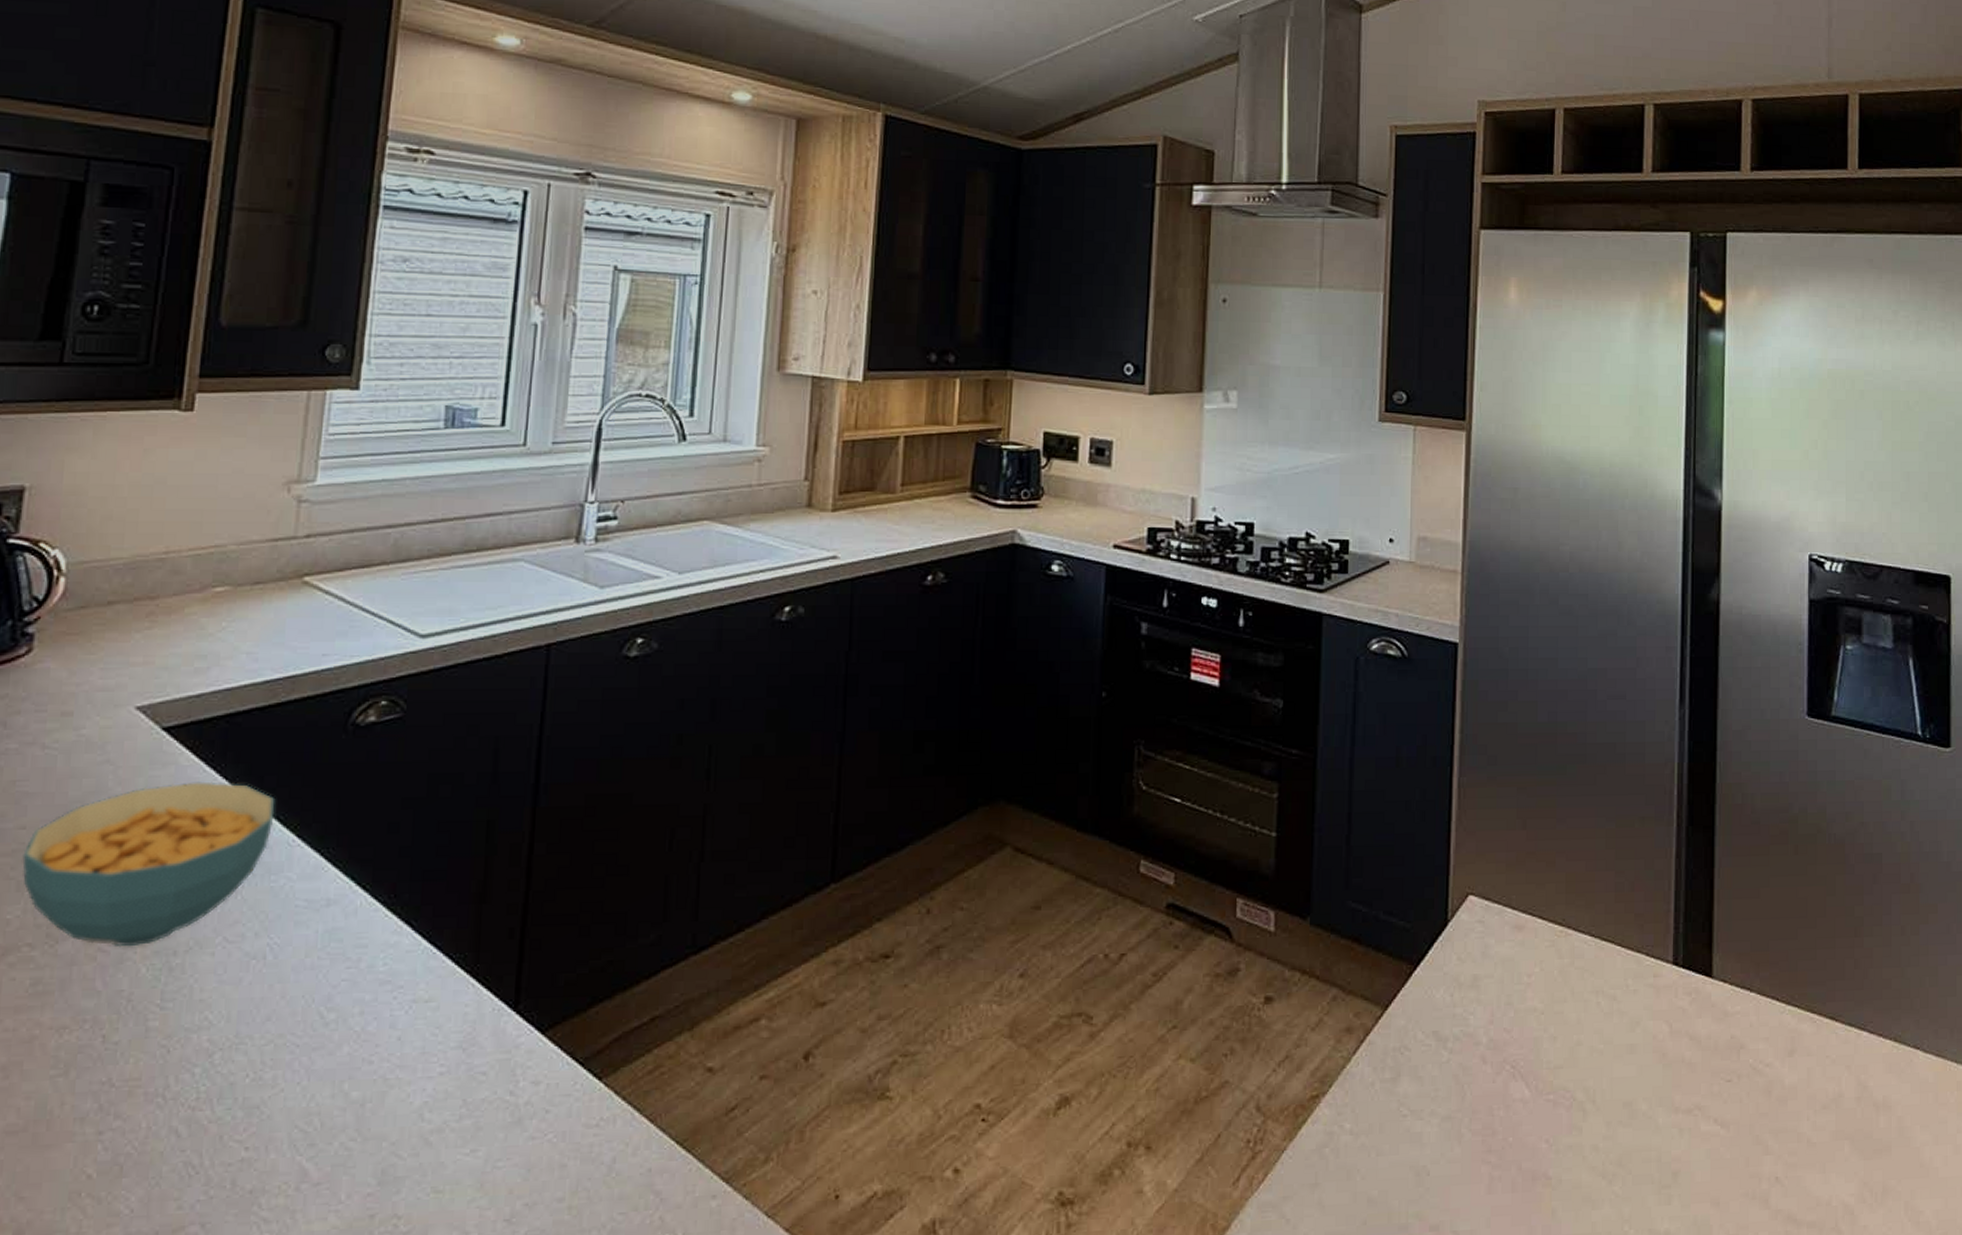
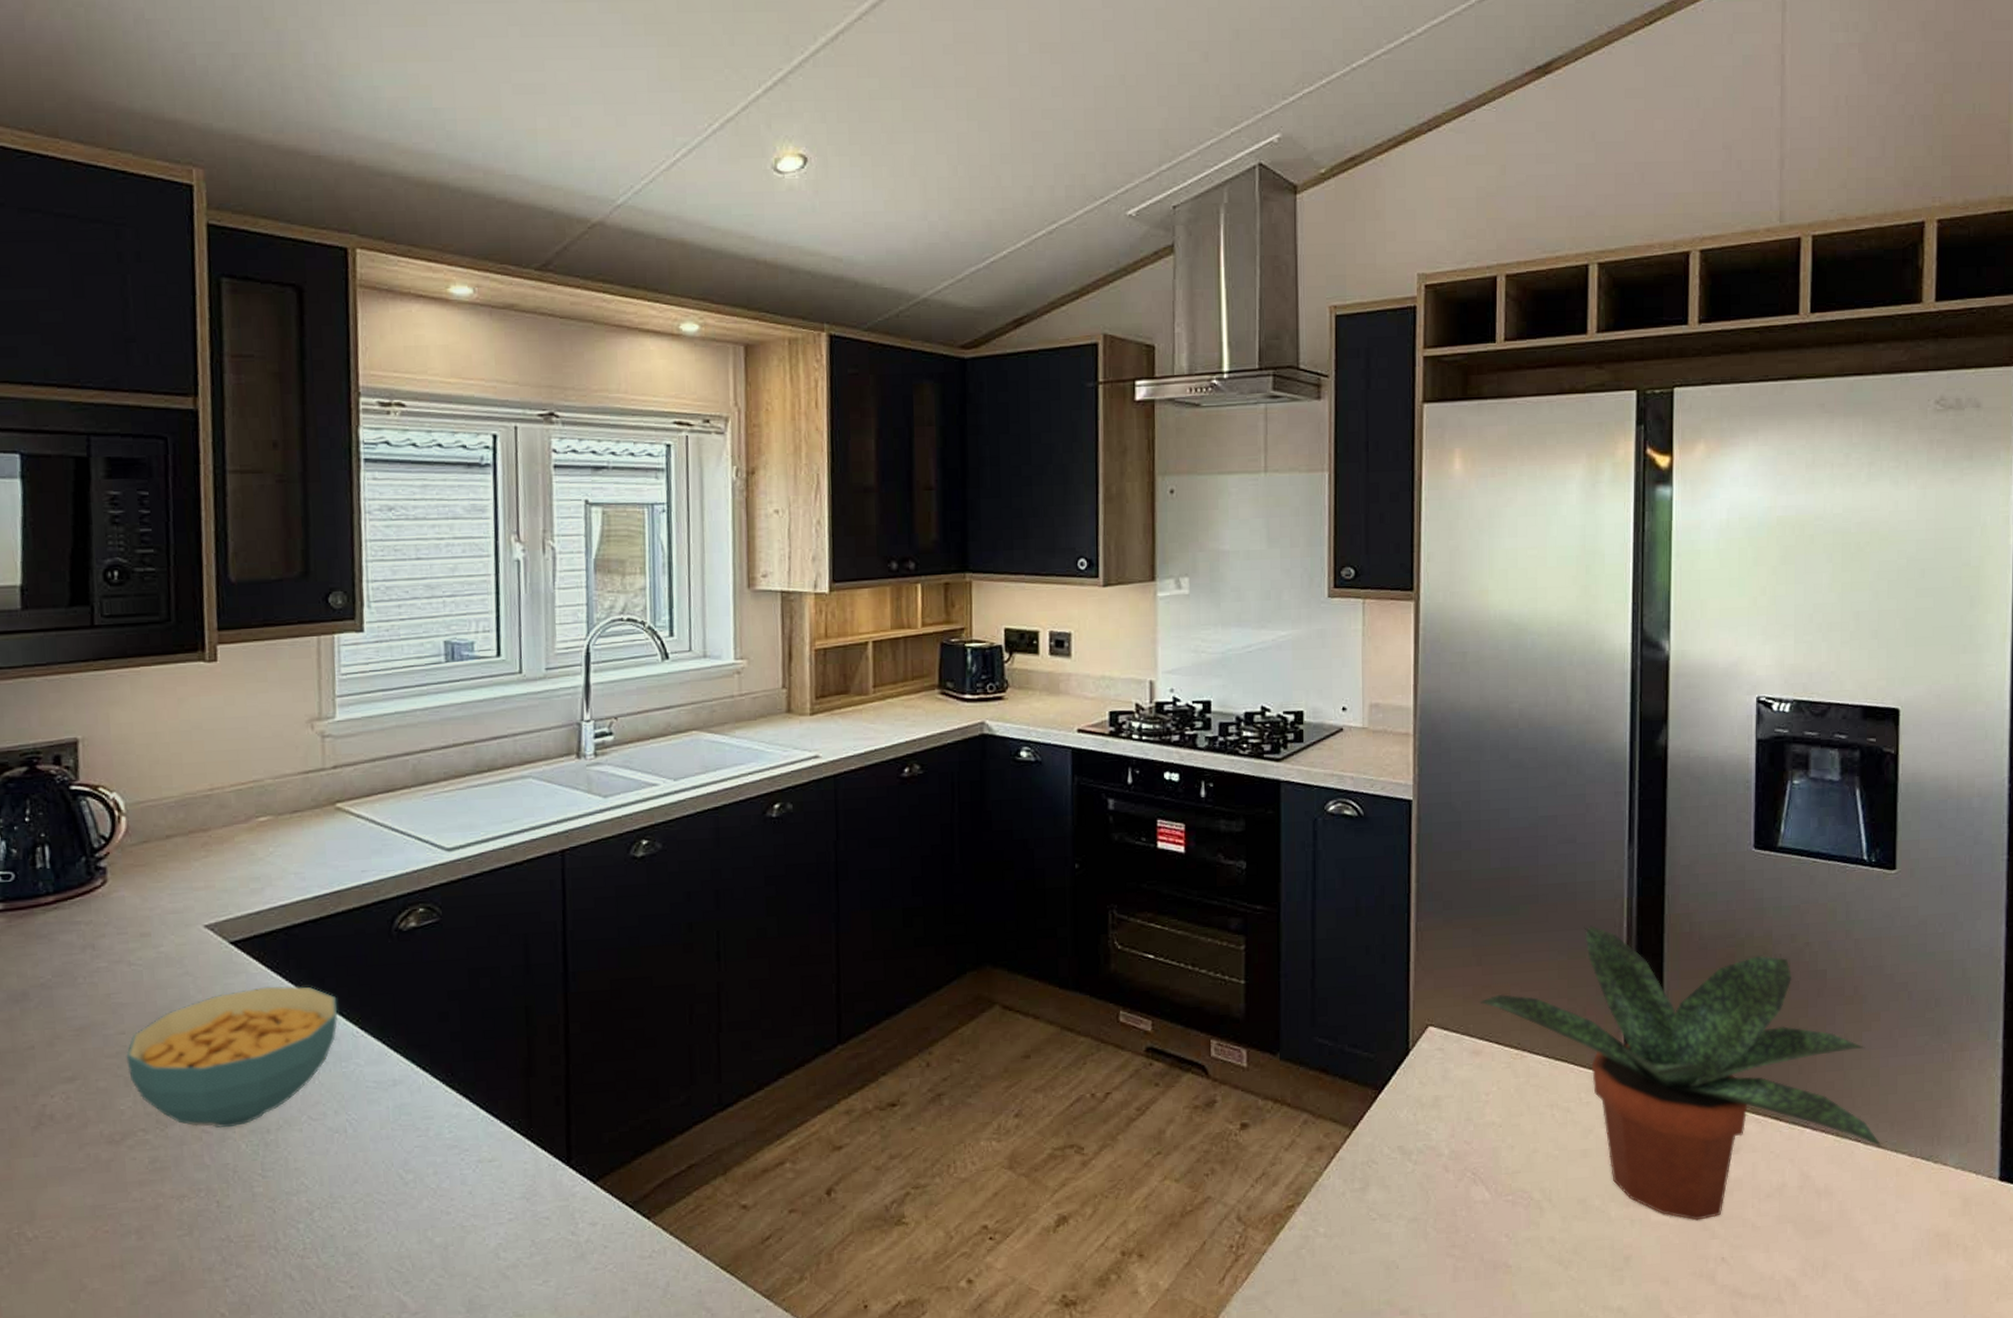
potted plant: none [1522,791,1942,1132] -> present [1478,926,1882,1221]

